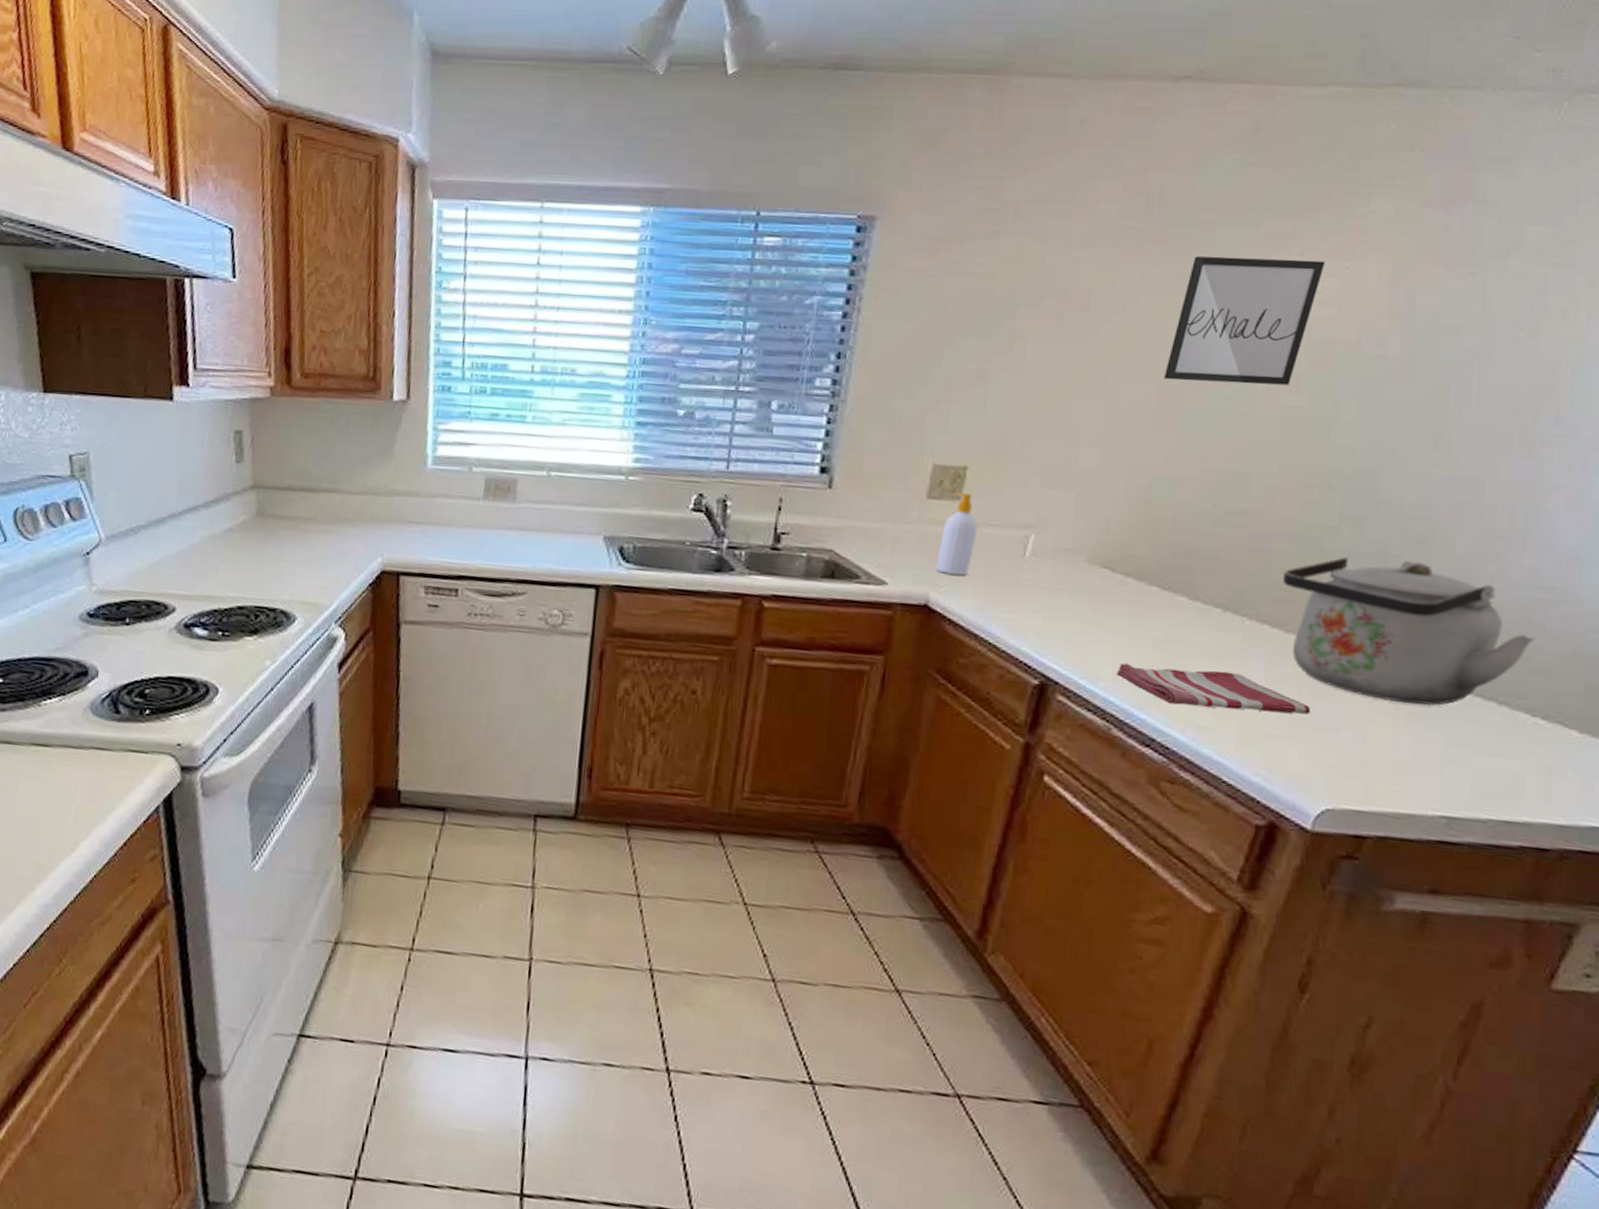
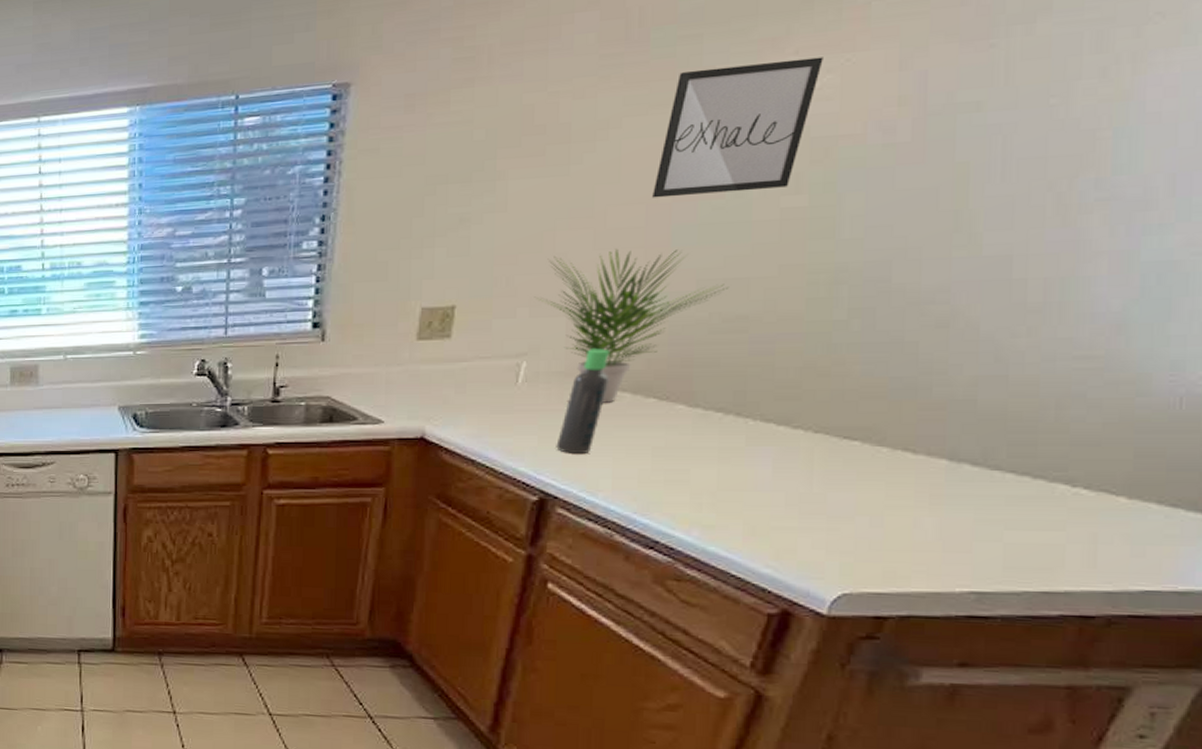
soap bottle: present [935,491,978,575] -> none [429,330,469,407]
potted plant: none [1046,426,1232,587] -> present [534,248,730,403]
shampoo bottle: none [1059,528,1116,639] -> present [556,348,610,455]
dish towel: present [1117,663,1311,715] -> none [616,472,823,508]
kettle: present [1283,557,1535,706] -> none [788,345,1075,487]

